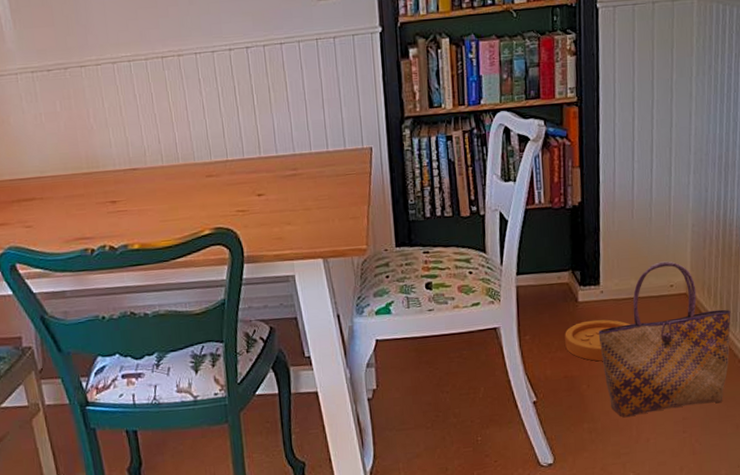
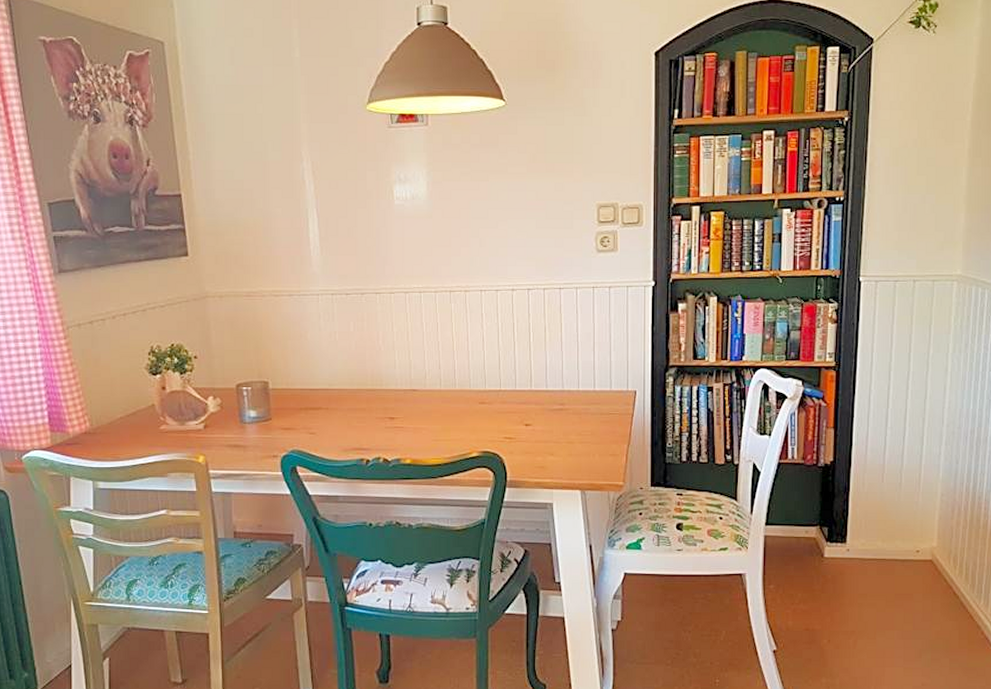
pet bowl: present [565,319,630,362] -> none [809,576,874,618]
tote bag: present [598,261,731,418] -> none [842,527,976,677]

